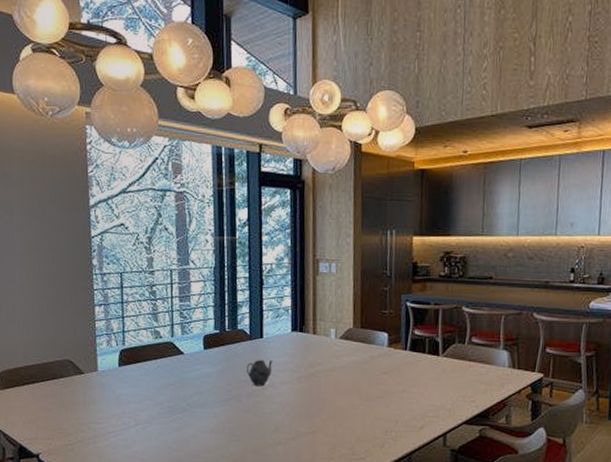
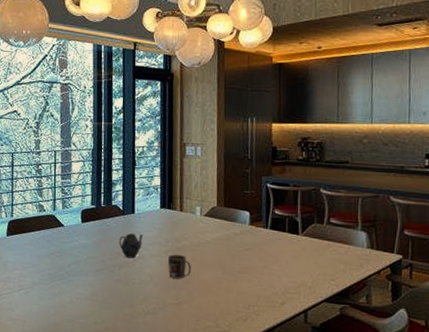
mug: none [300,381,326,407] -> present [168,254,192,279]

